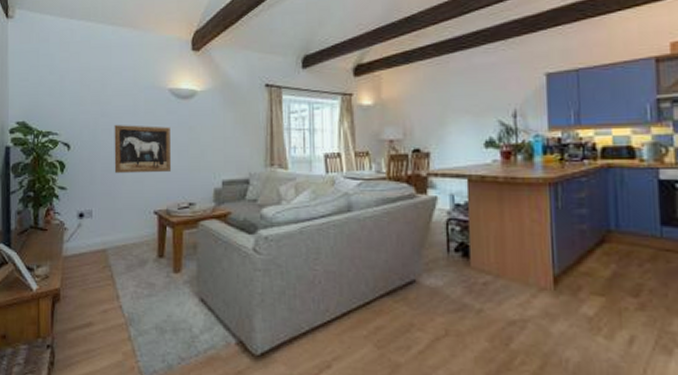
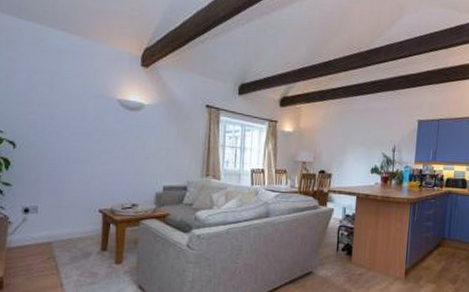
wall art: present [114,125,171,174] -> none [61,128,118,175]

